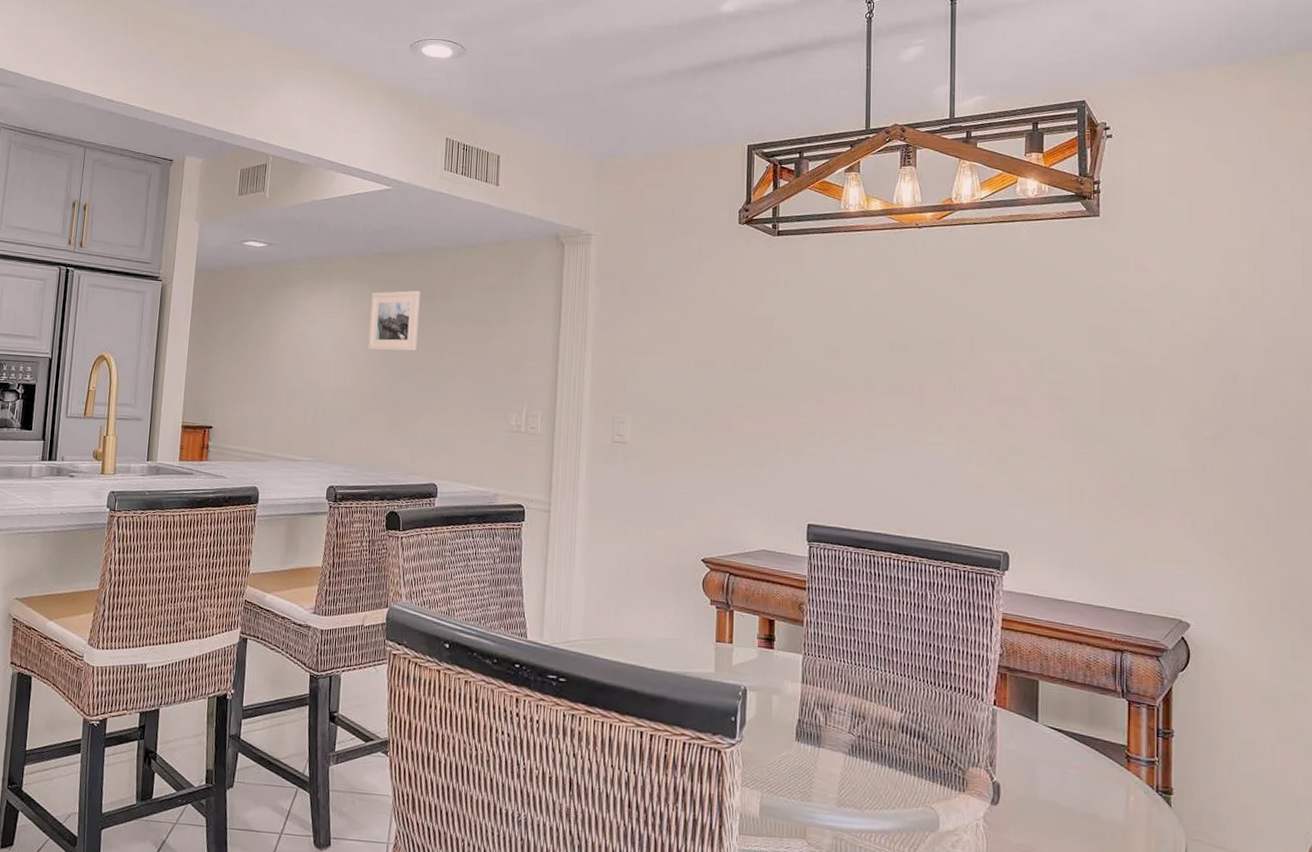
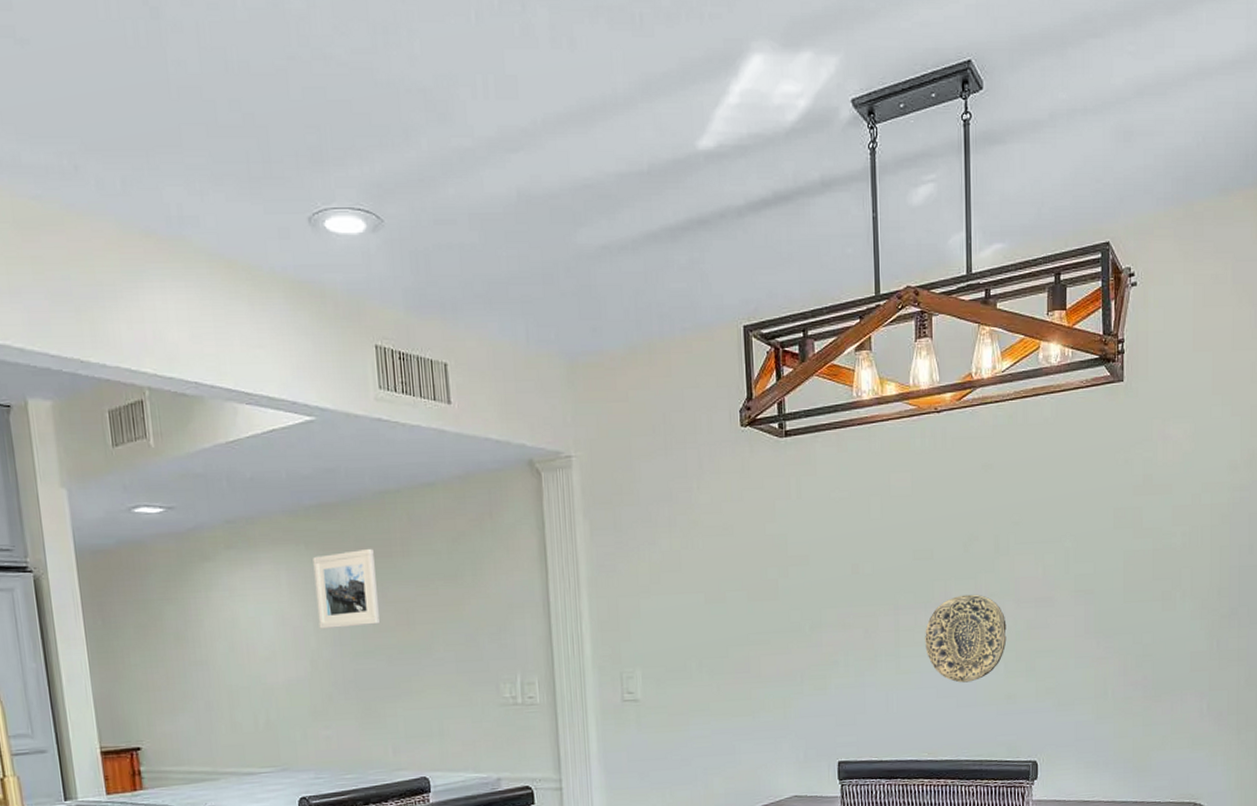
decorative plate: none [898,387,980,468] -> present [925,594,1007,683]

